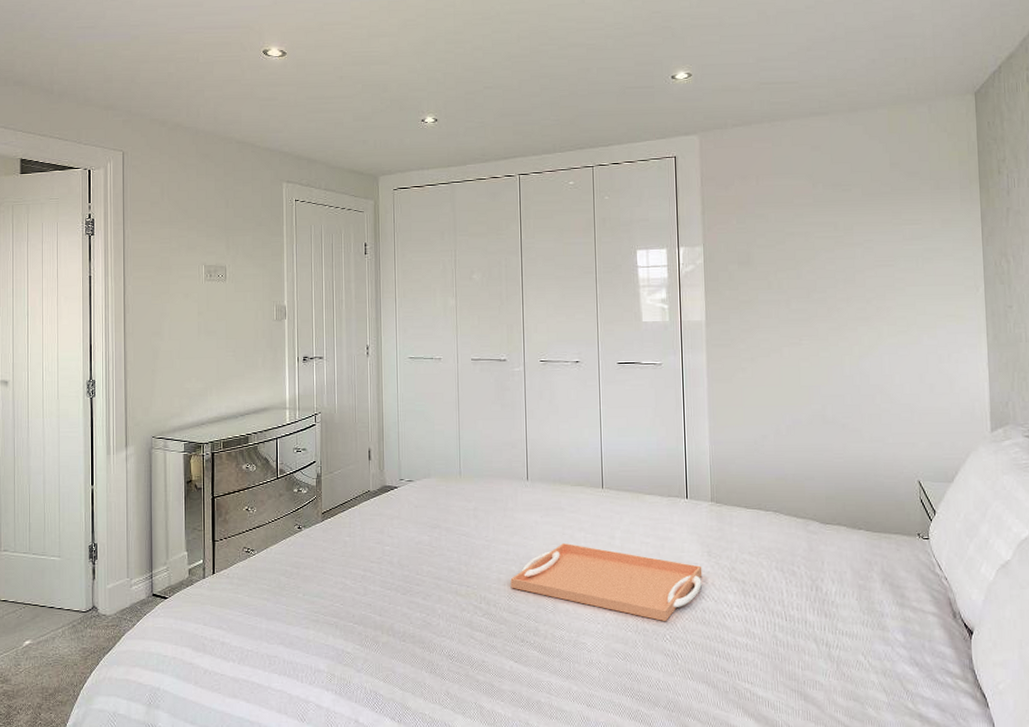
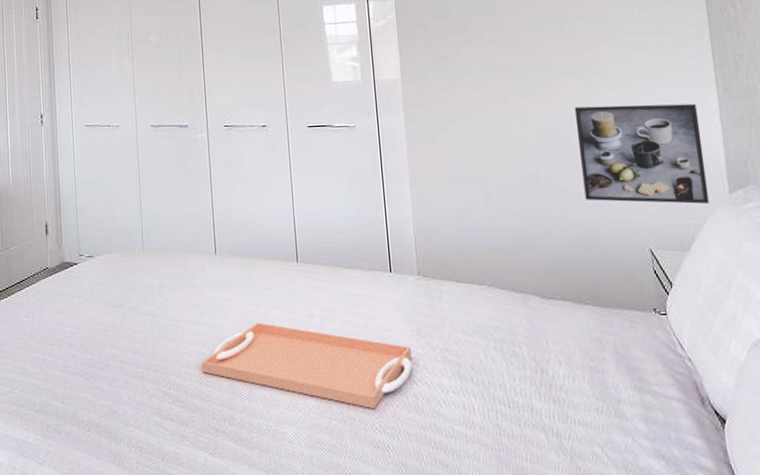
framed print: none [860,350,973,440] -> present [574,103,709,204]

